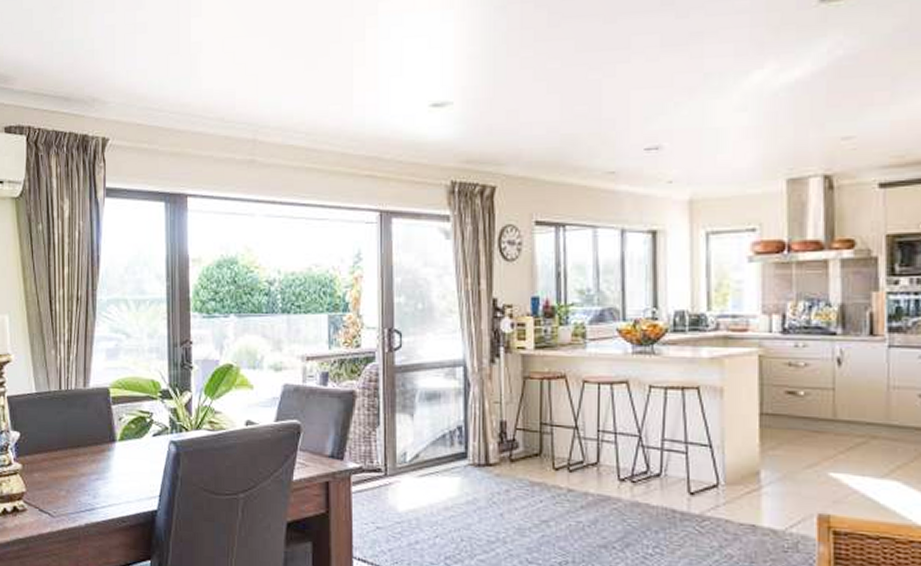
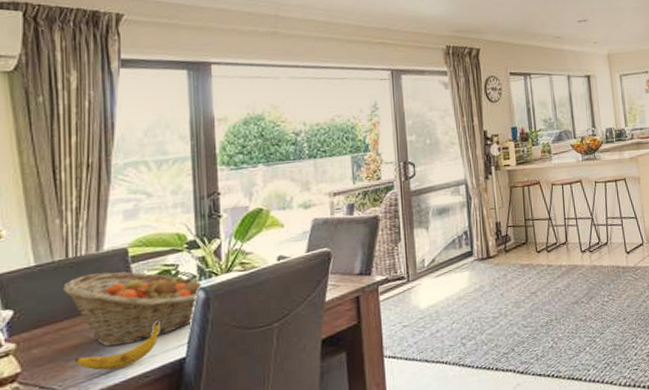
fruit basket: none [57,409,175,485] -> present [63,271,204,347]
banana: none [67,468,135,508] -> present [76,321,160,371]

